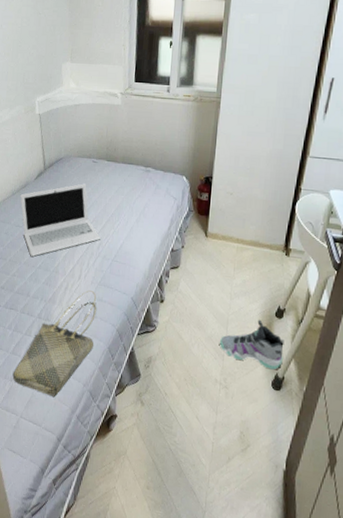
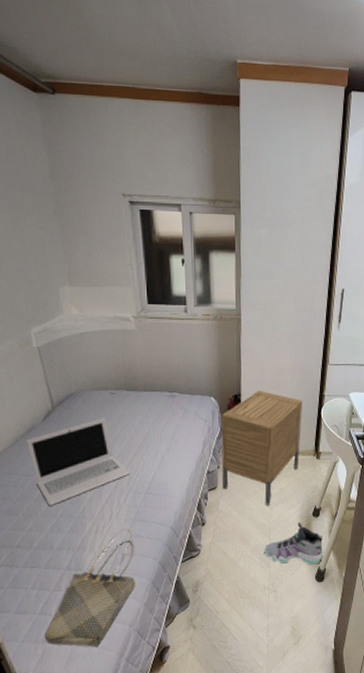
nightstand: none [185,175,277,296] -> present [221,390,303,506]

